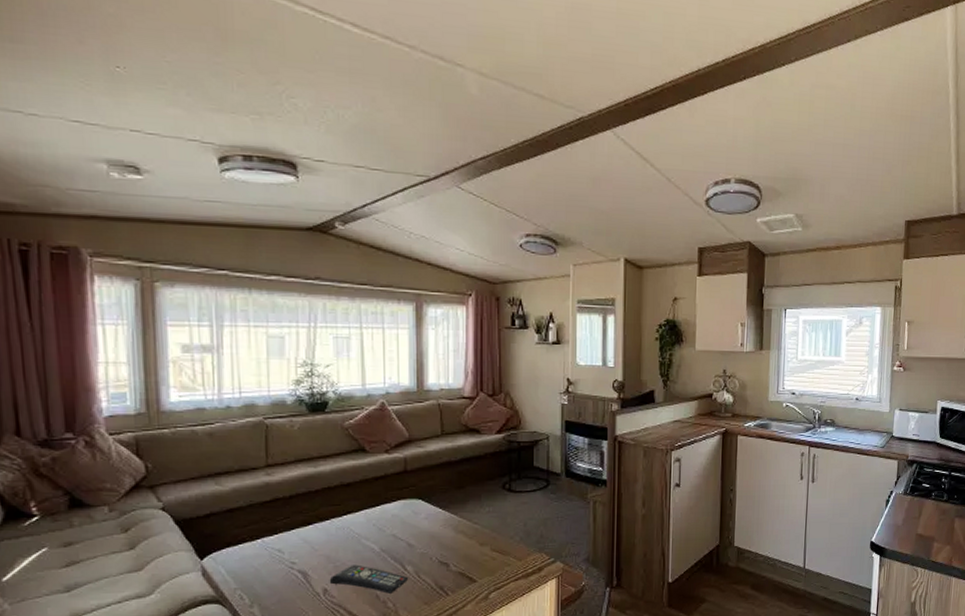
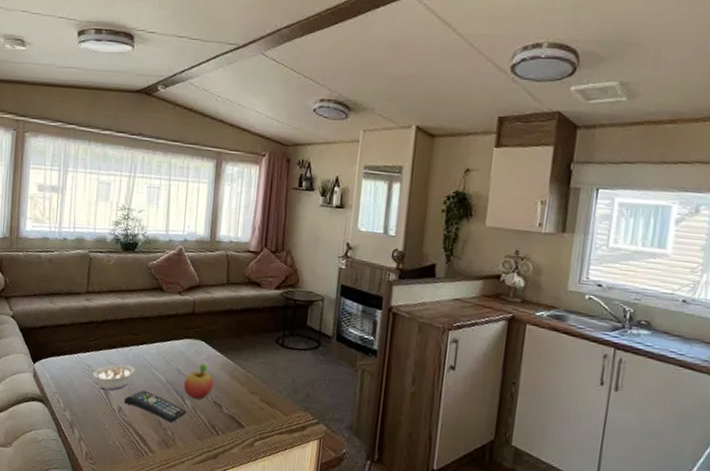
legume: none [275,540,341,574] -> present [86,364,135,391]
fruit: none [402,522,437,562] -> present [184,362,214,399]

